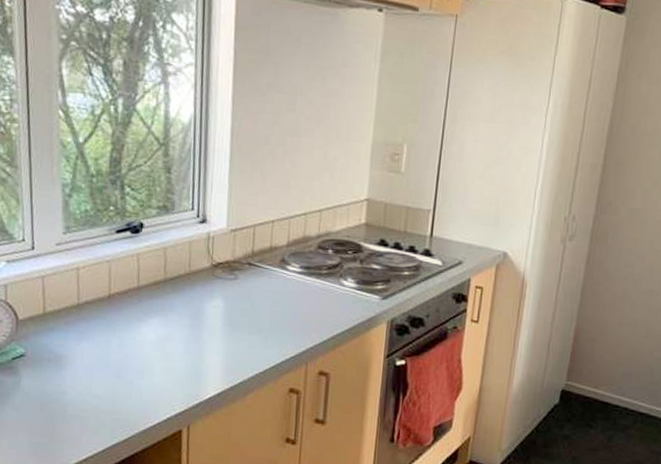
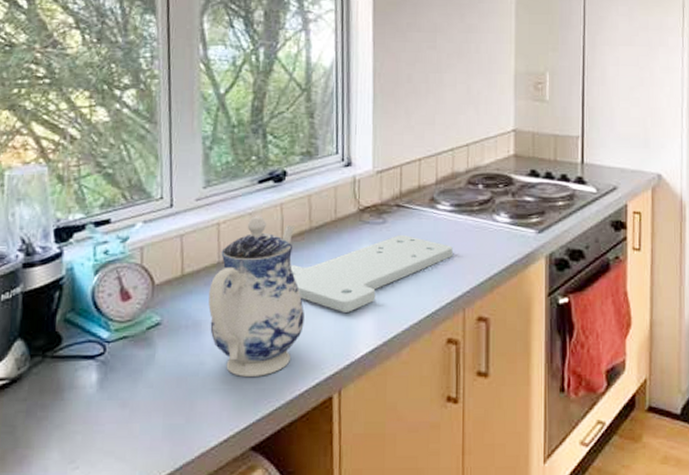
teapot: none [69,263,158,408] -> present [208,216,304,377]
cutting board: none [145,291,300,358] -> present [290,234,453,312]

